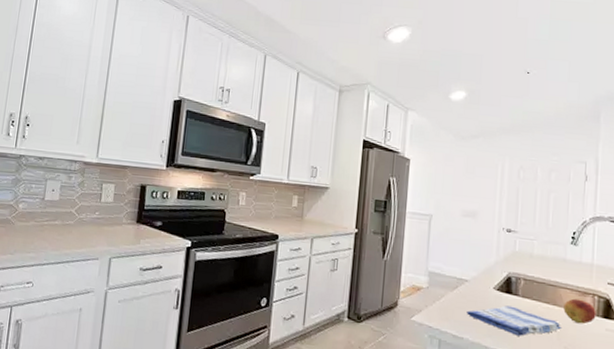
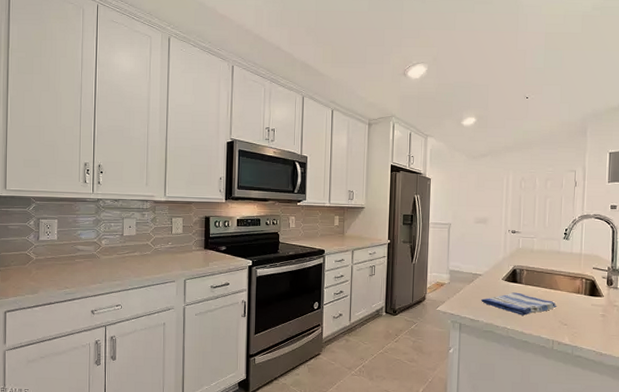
fruit: present [563,298,596,324] -> none [558,282,584,302]

